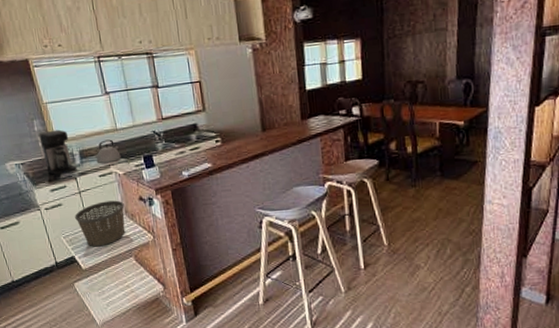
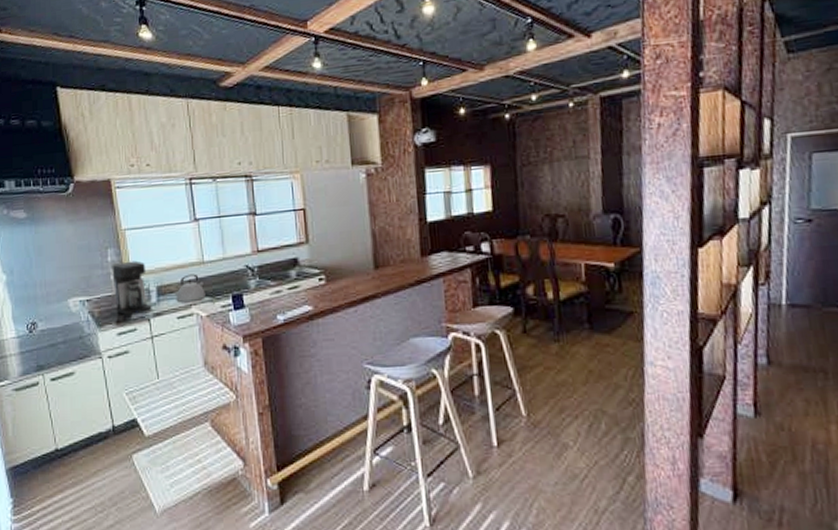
basket: present [75,200,126,247] -> none [143,348,204,408]

